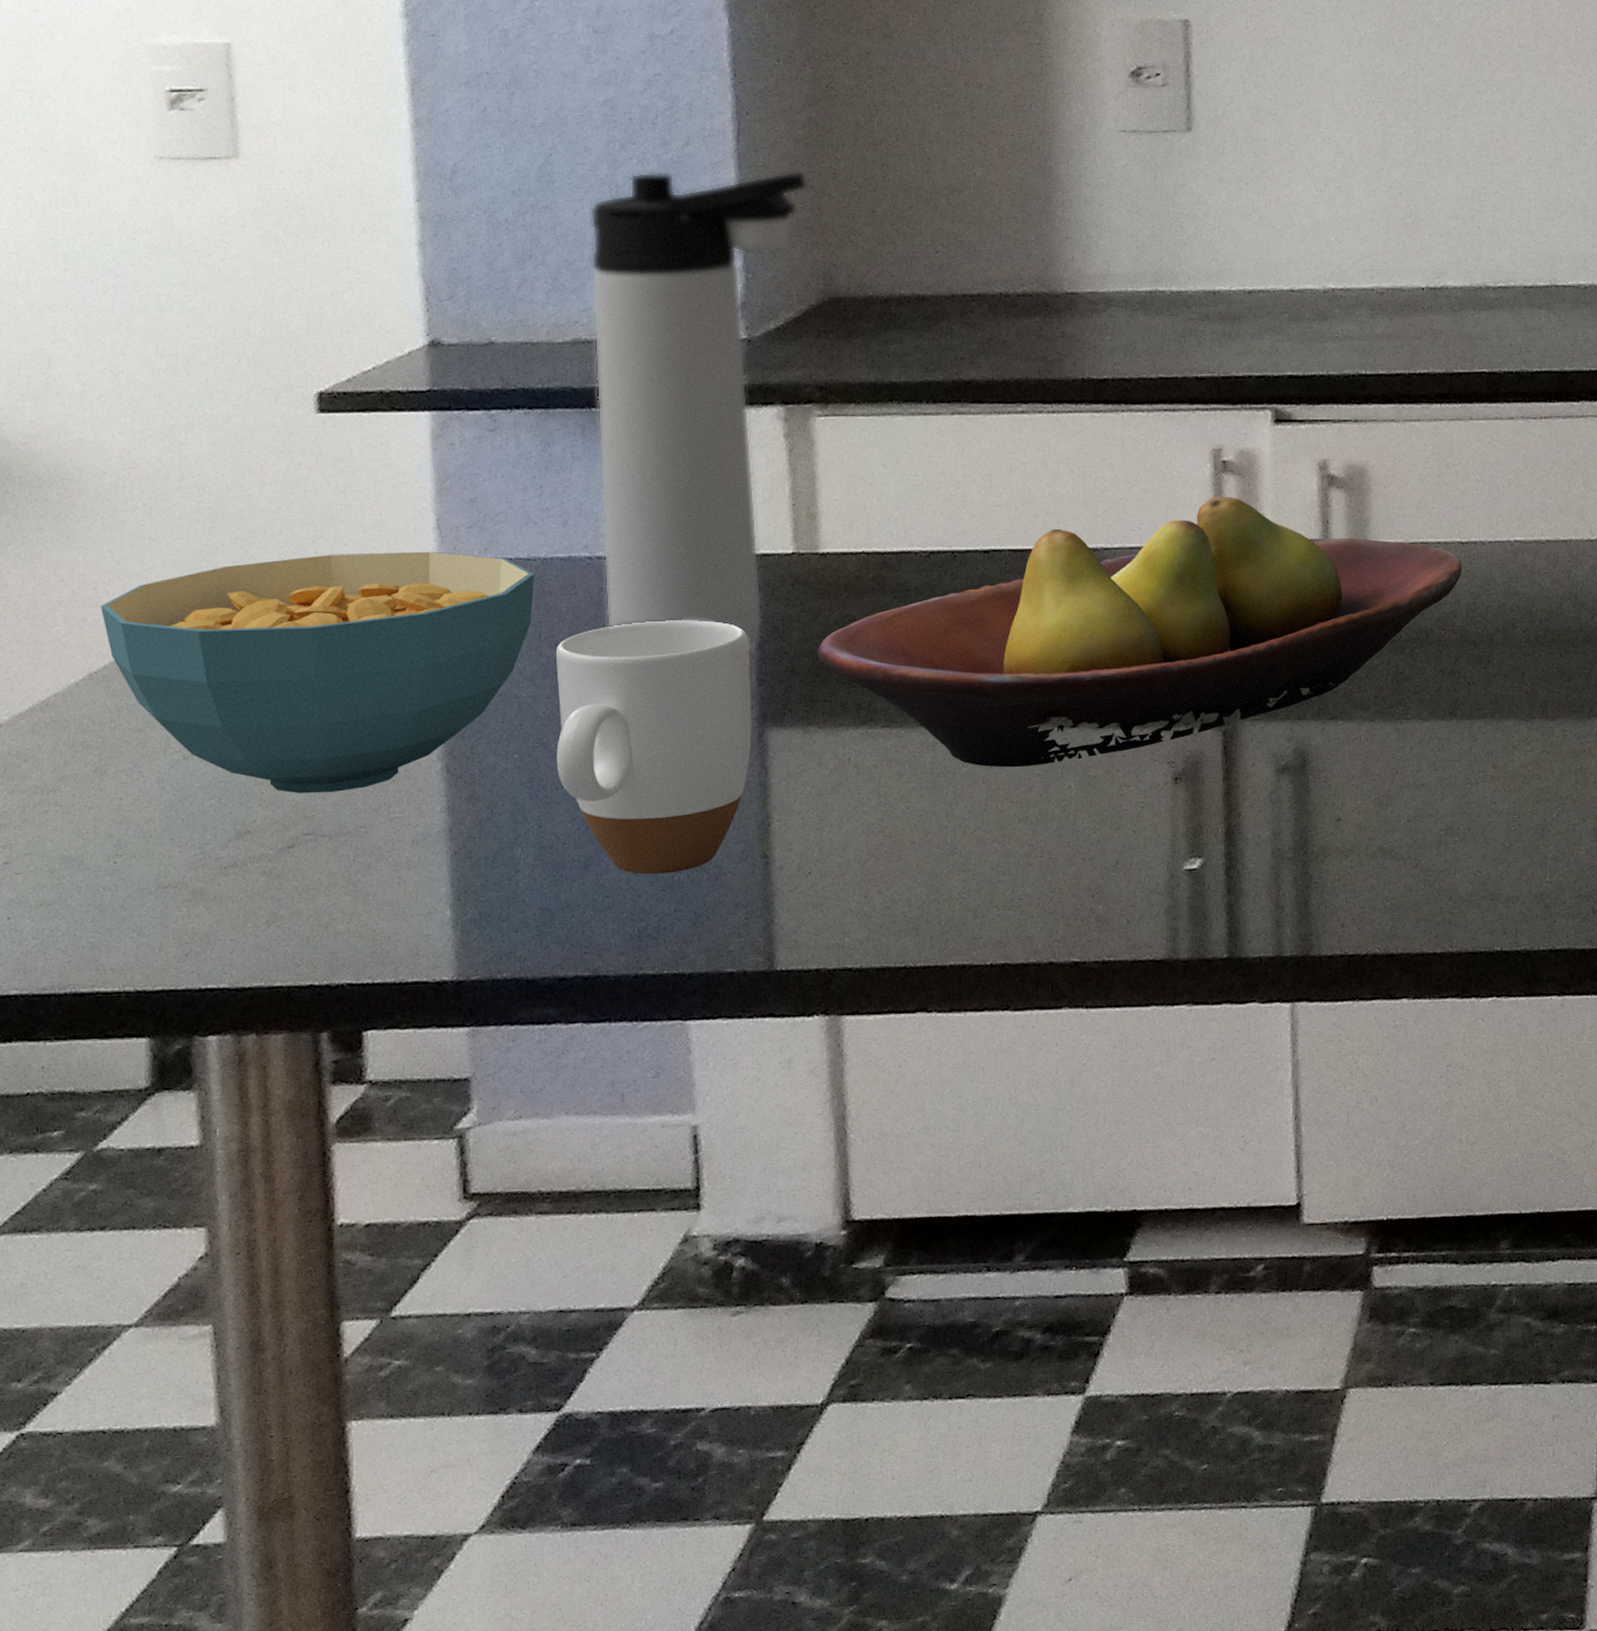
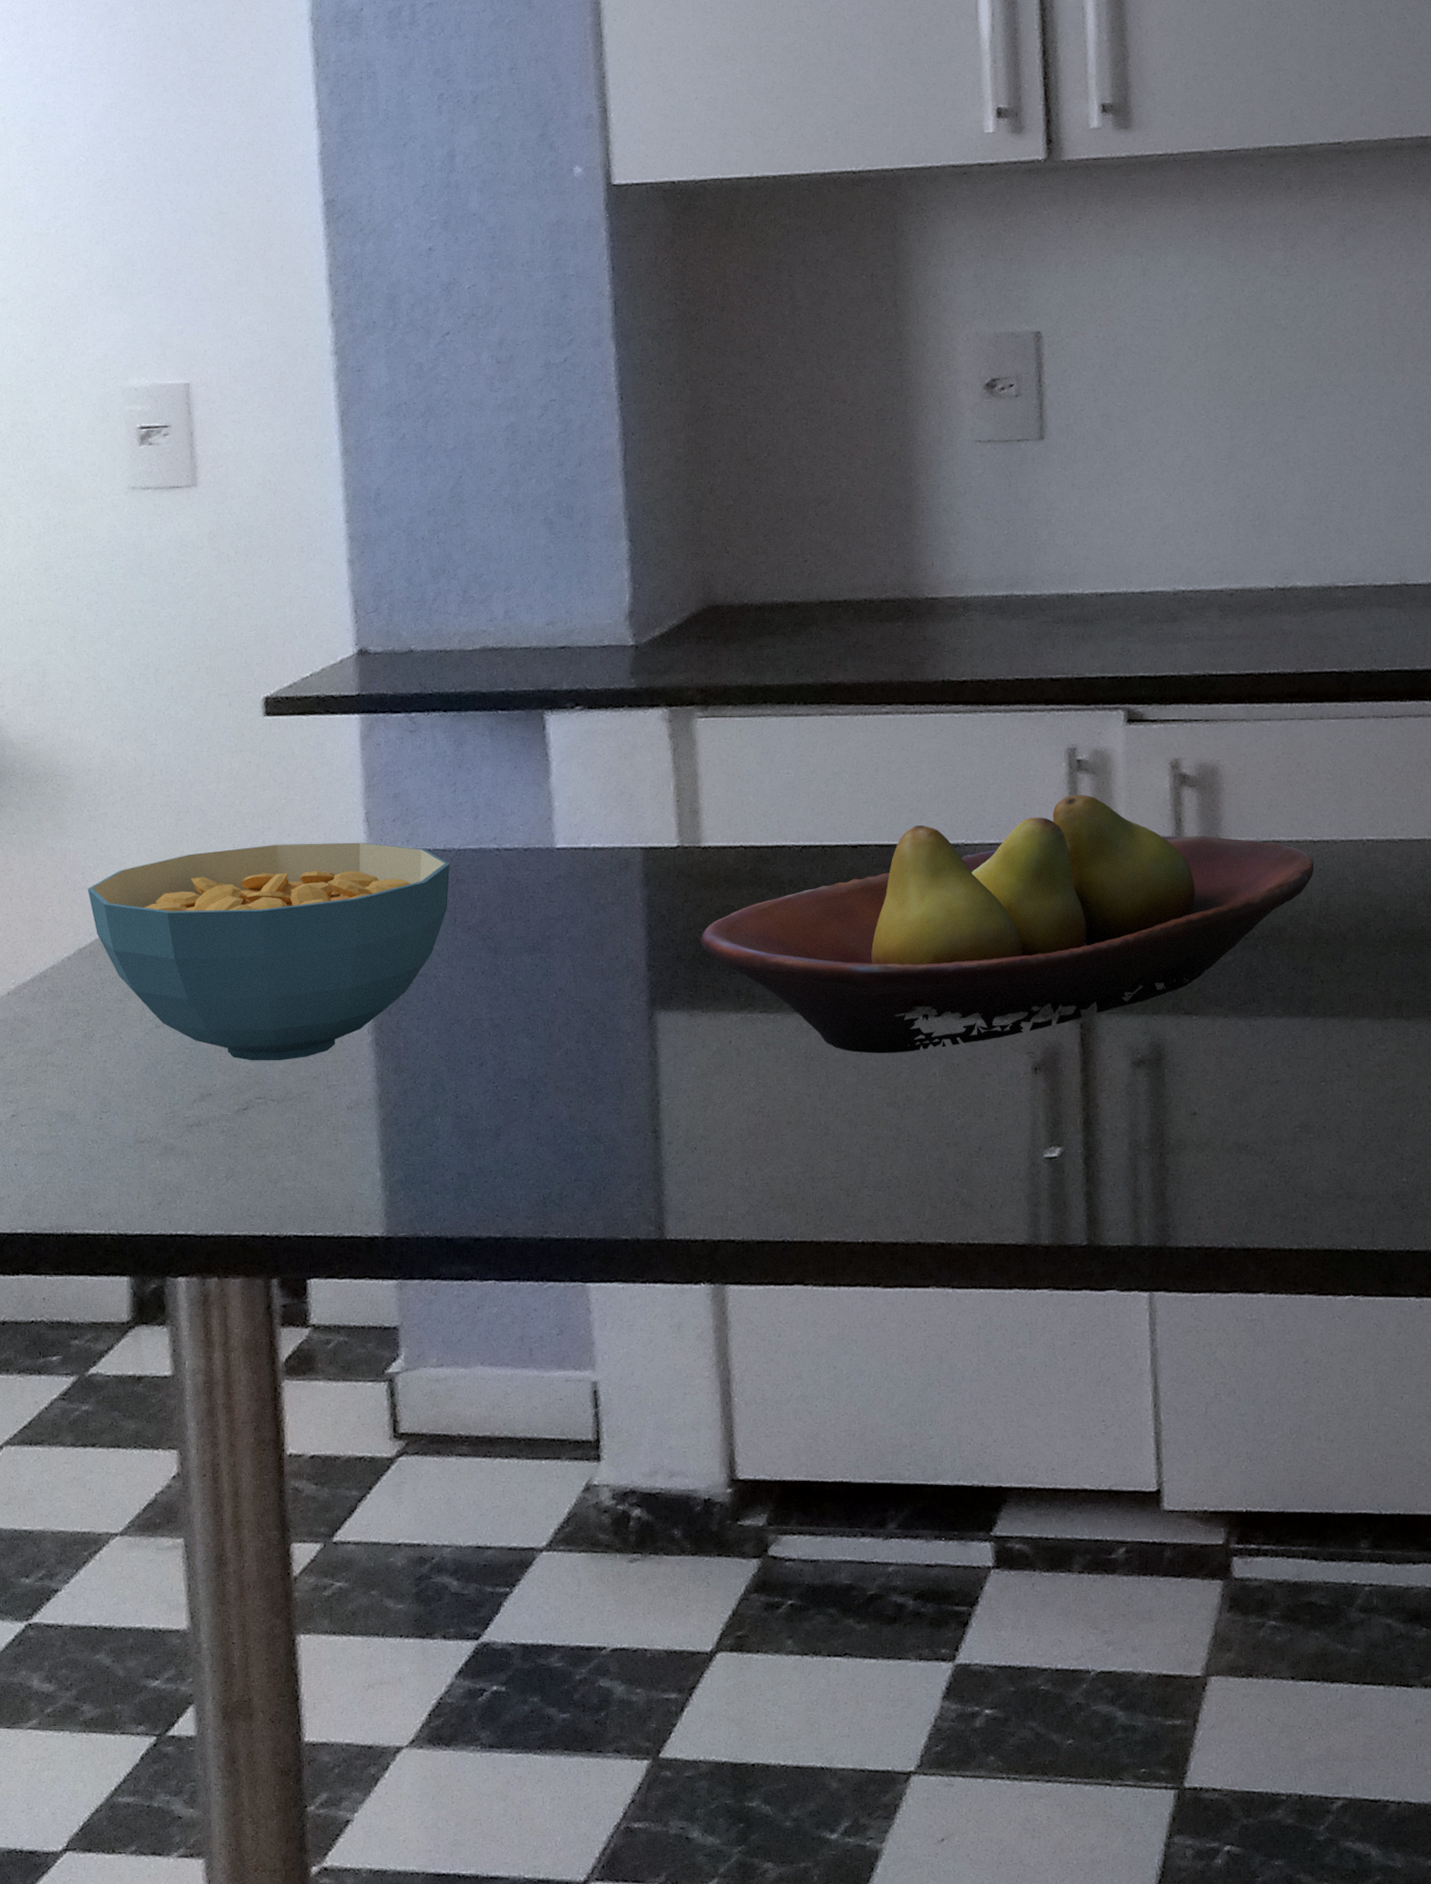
mug: present [555,620,752,874] -> none [468,908,643,1145]
thermos bottle: present [589,170,808,652] -> none [495,486,688,939]

